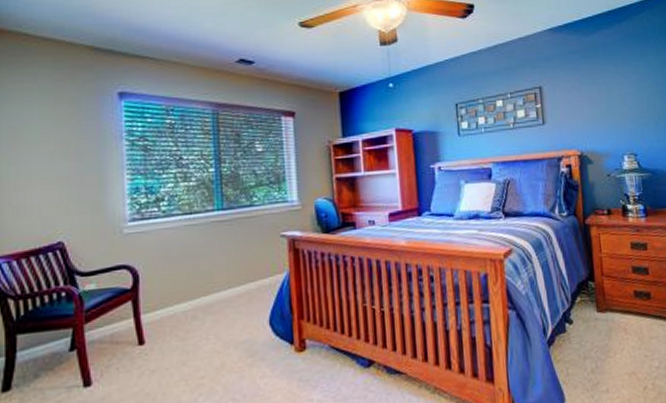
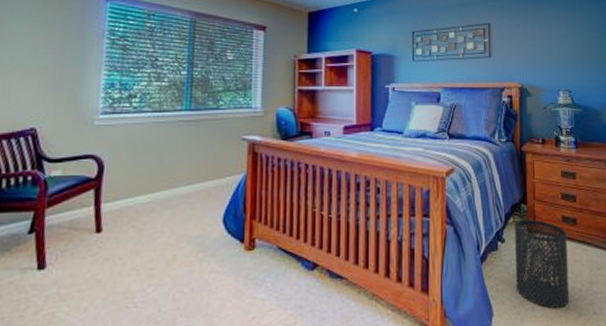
trash can: none [582,297,647,390] -> present [514,219,570,309]

